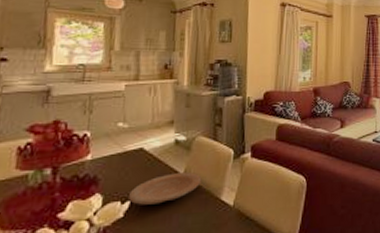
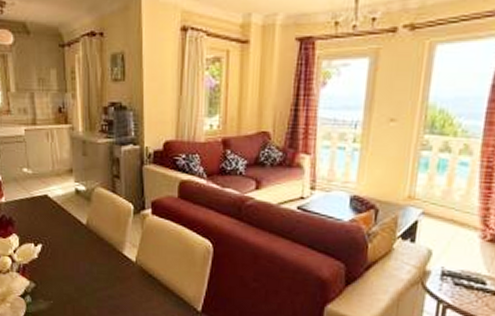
plate: present [129,172,202,205] -> none [40,222,104,251]

